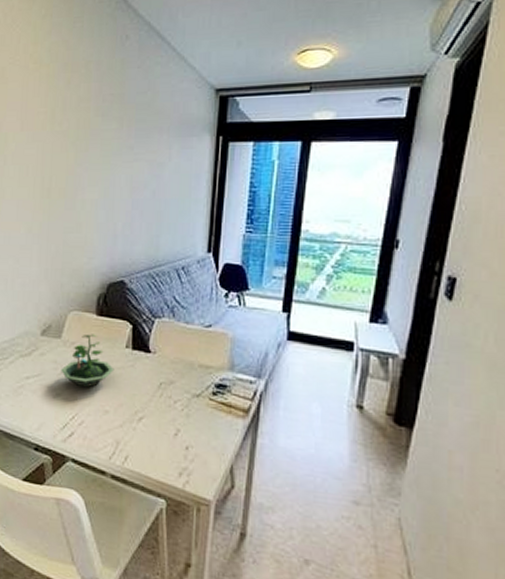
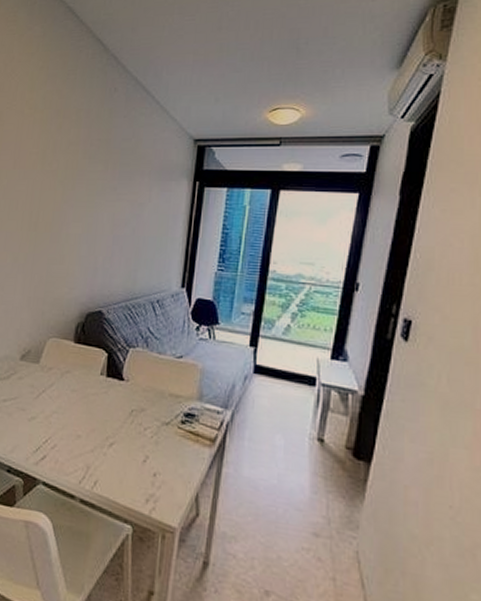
terrarium: present [61,334,115,388] -> none [37,360,89,413]

